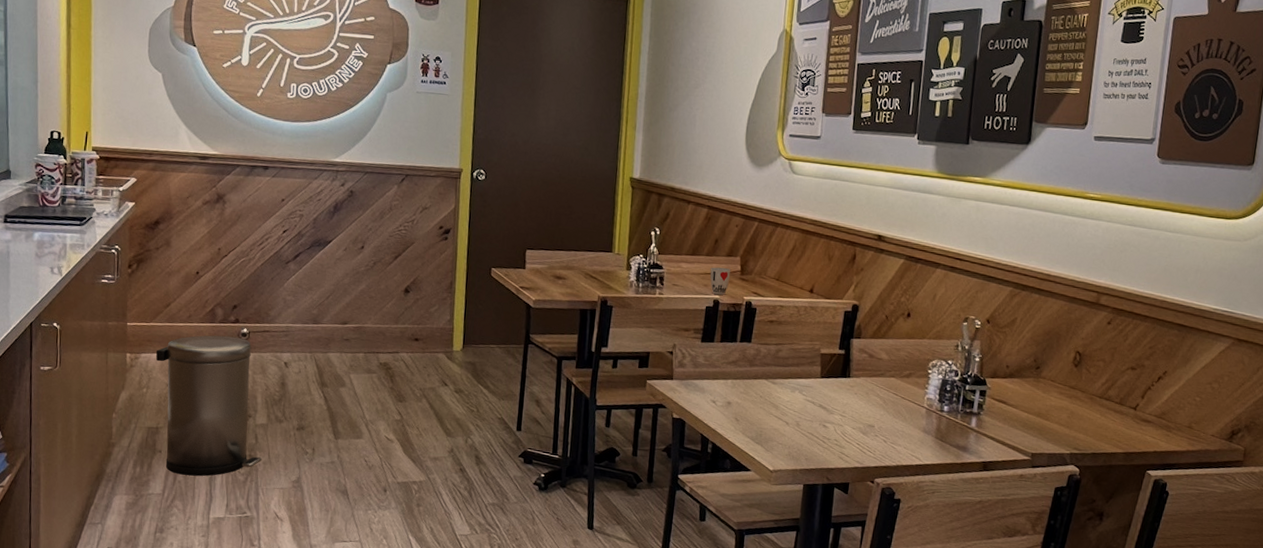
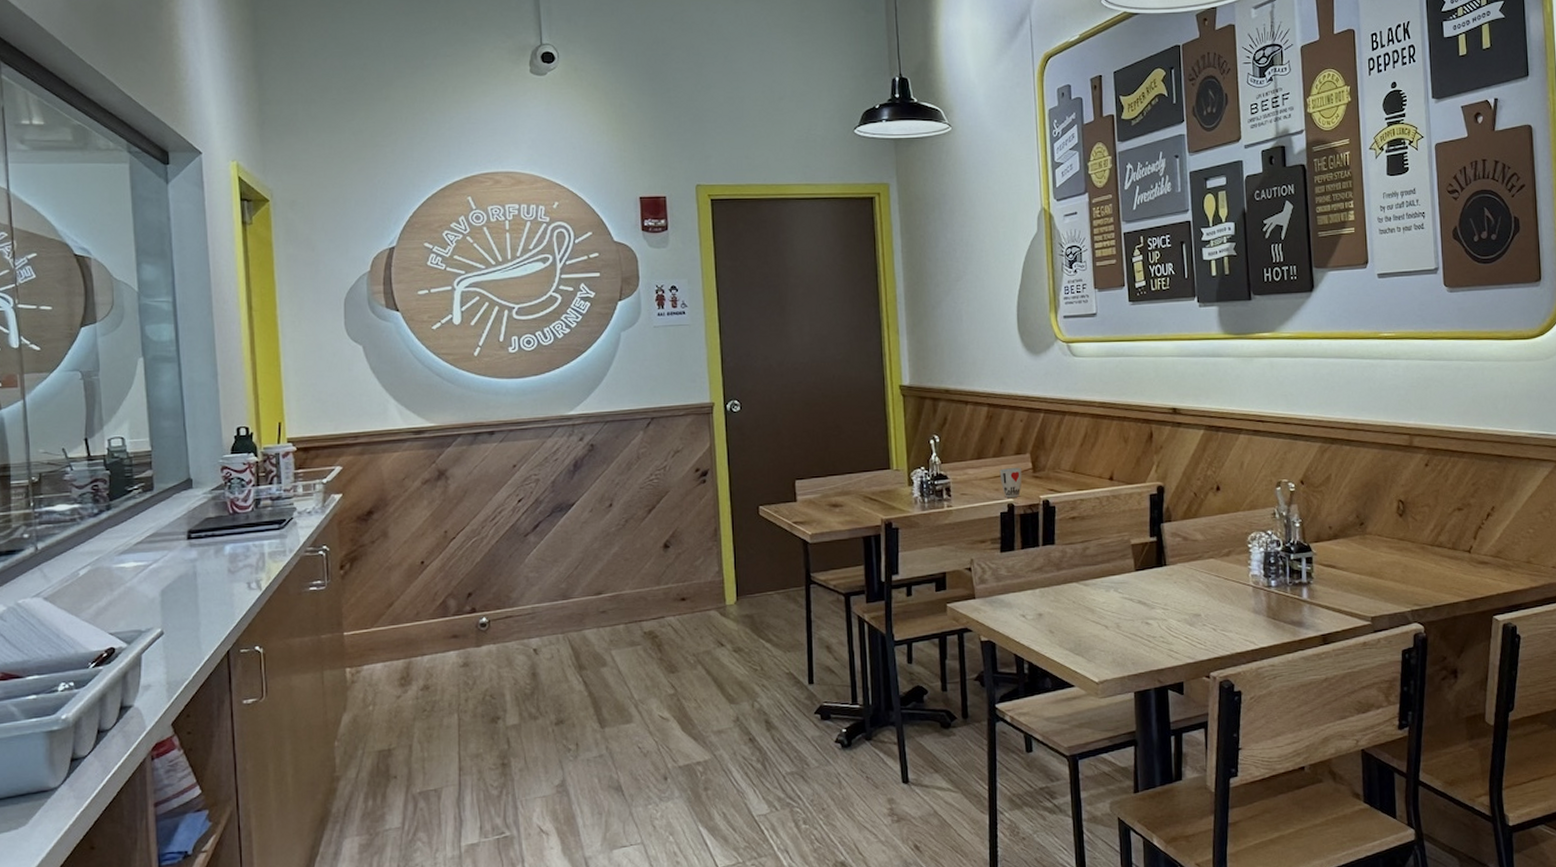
pedal bin: present [156,335,262,476] -> none [380,629,517,801]

